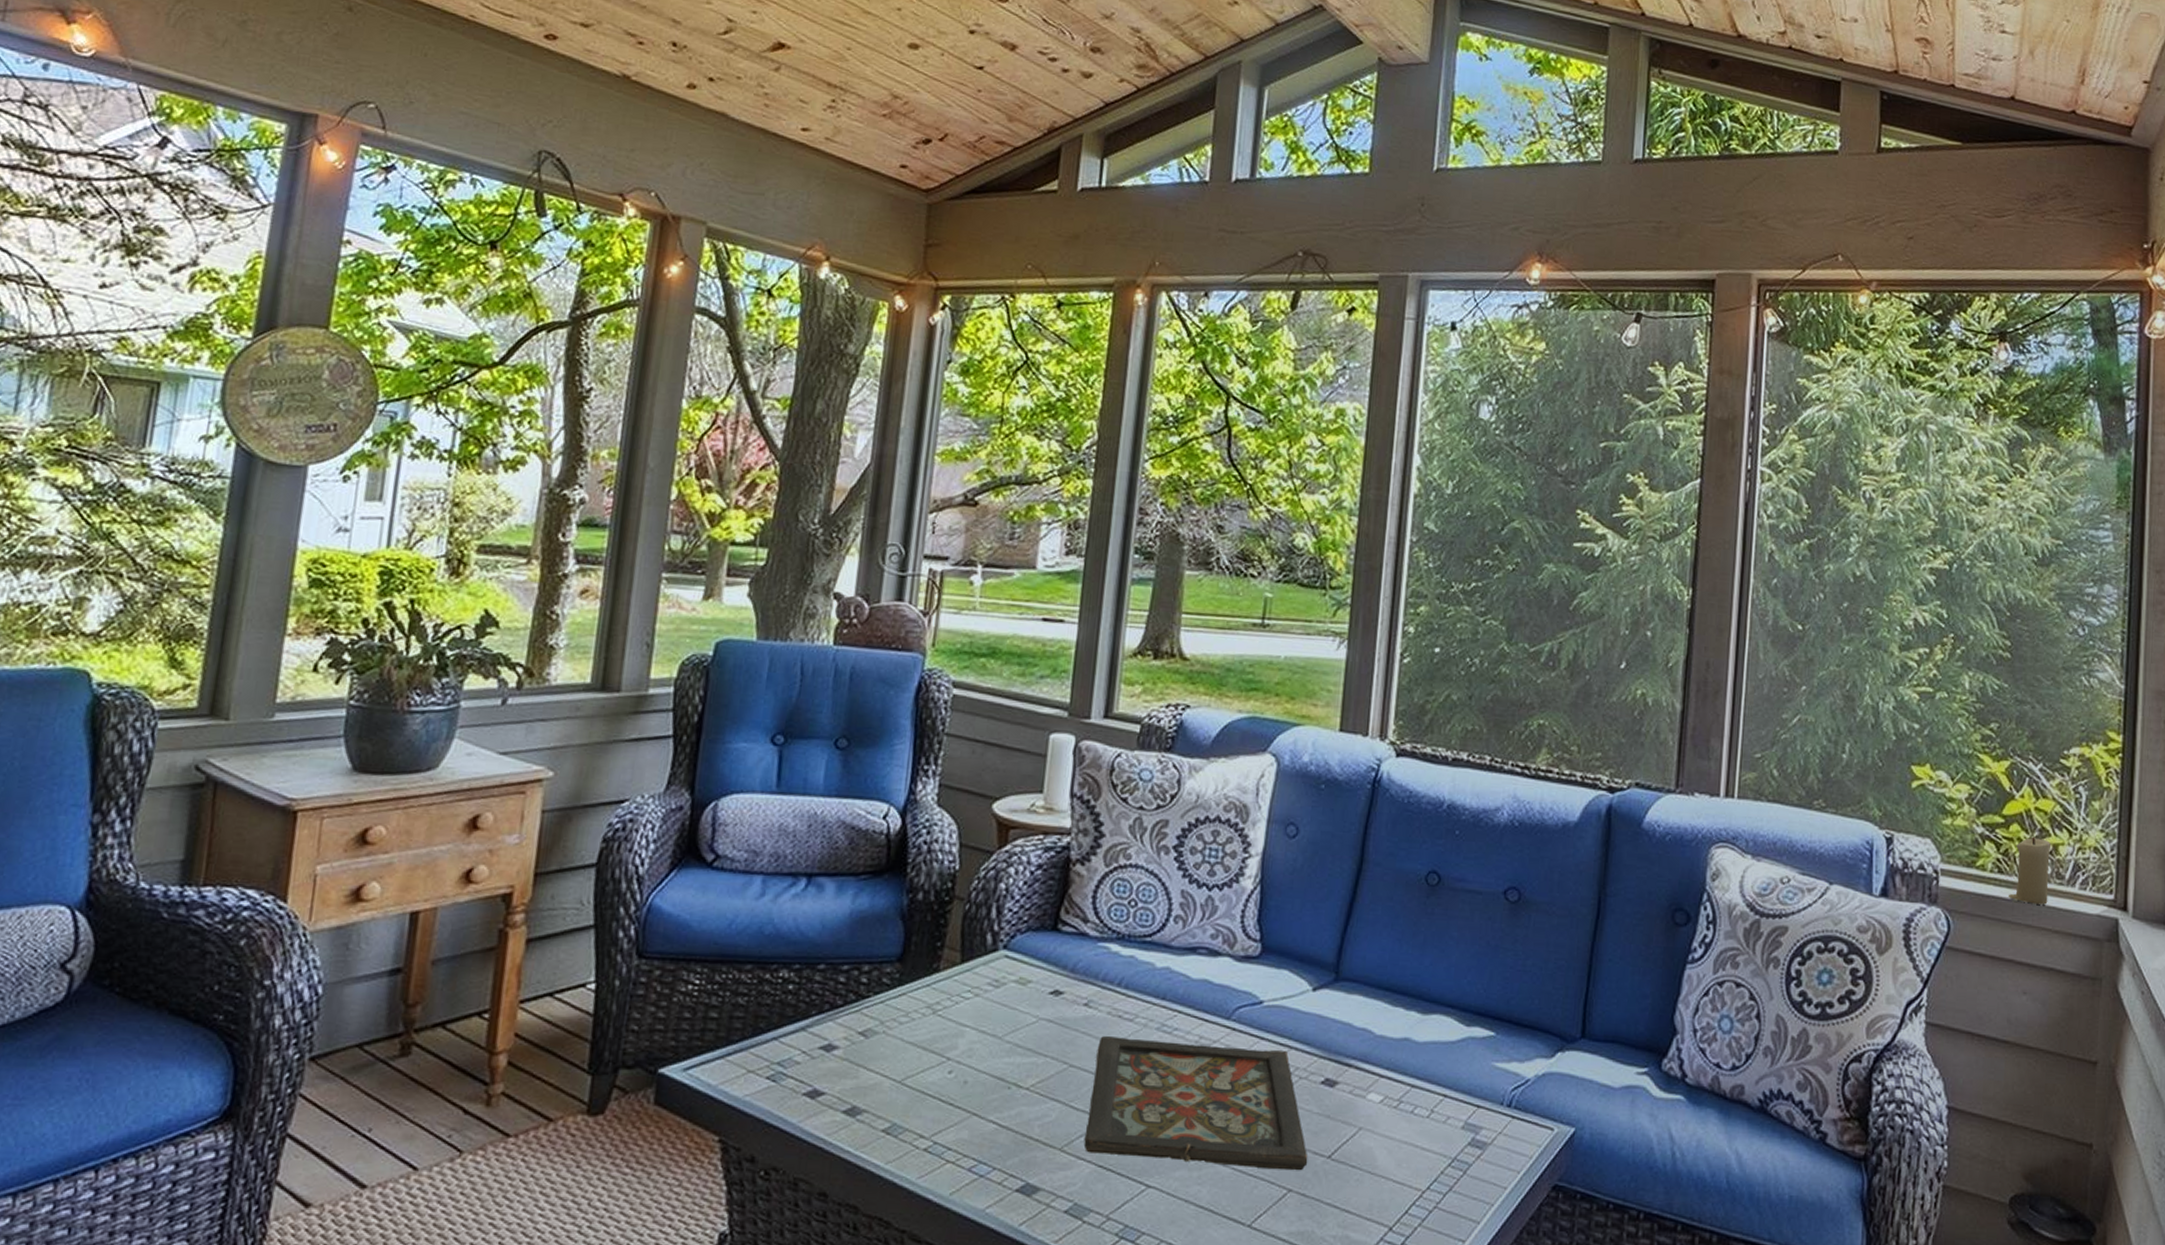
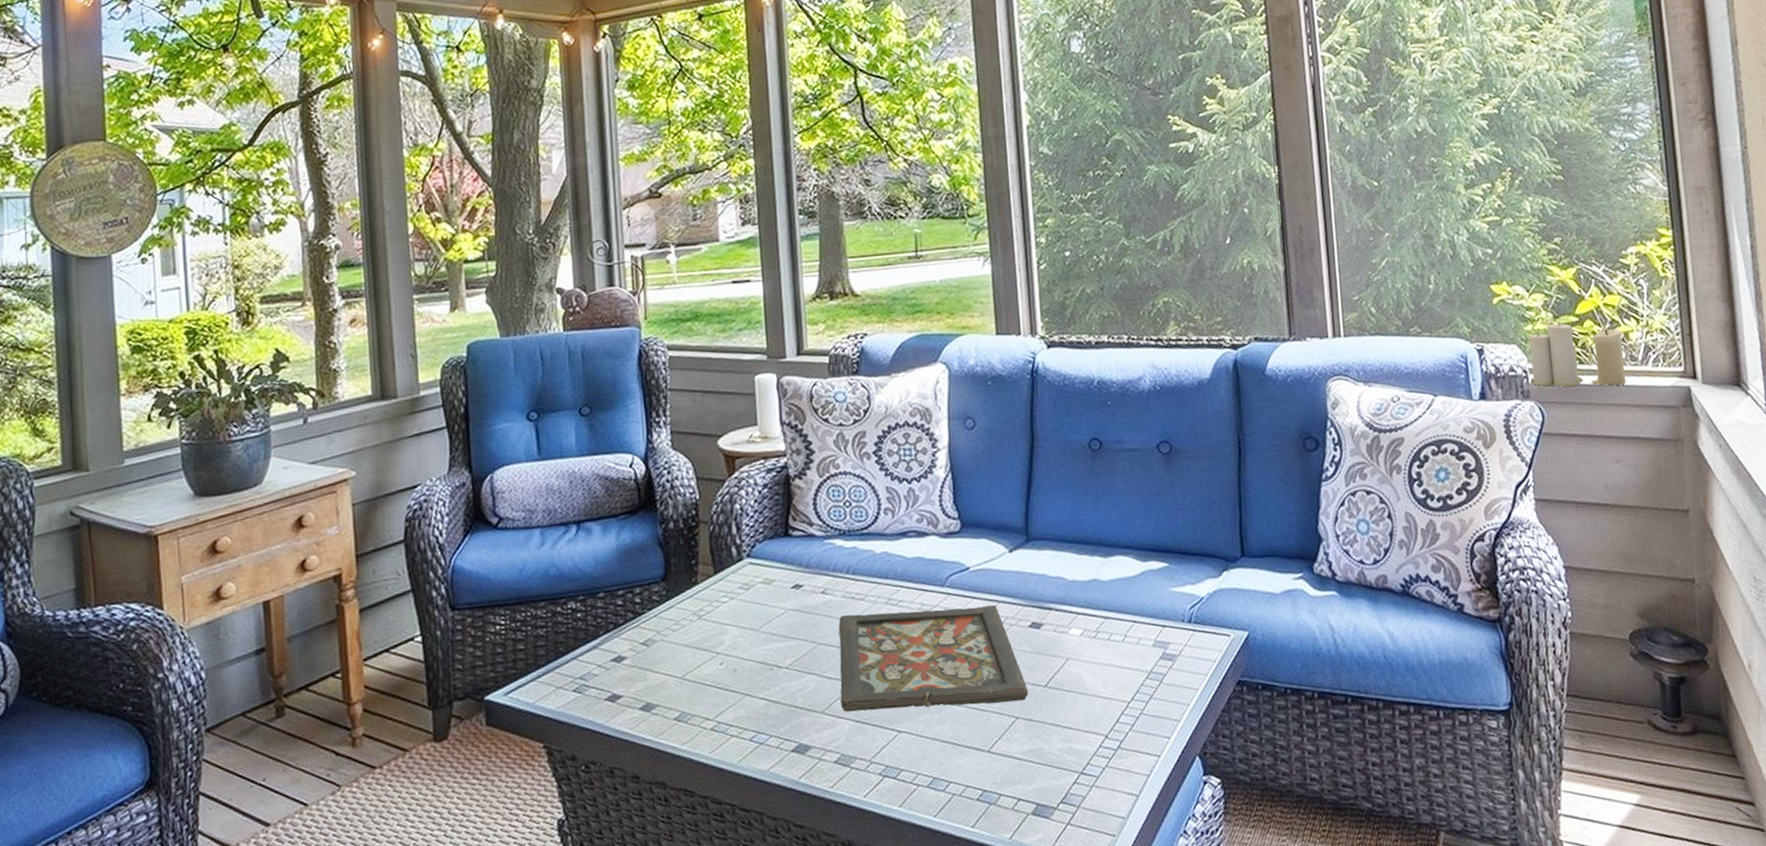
candle: none [1939,816,2000,898] -> present [1529,318,1583,387]

